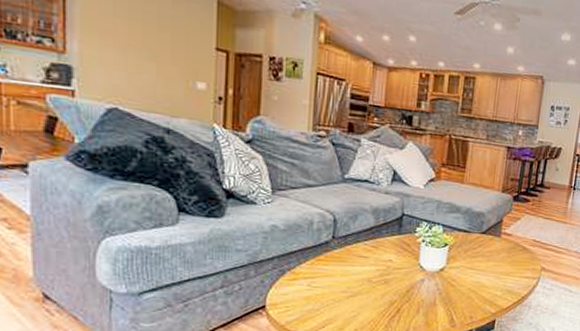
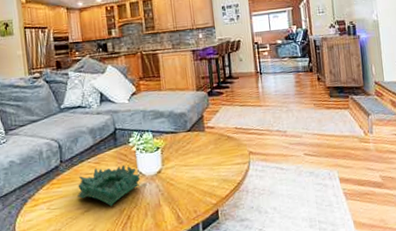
decorative bowl: none [345,252,421,296] -> present [77,165,141,207]

